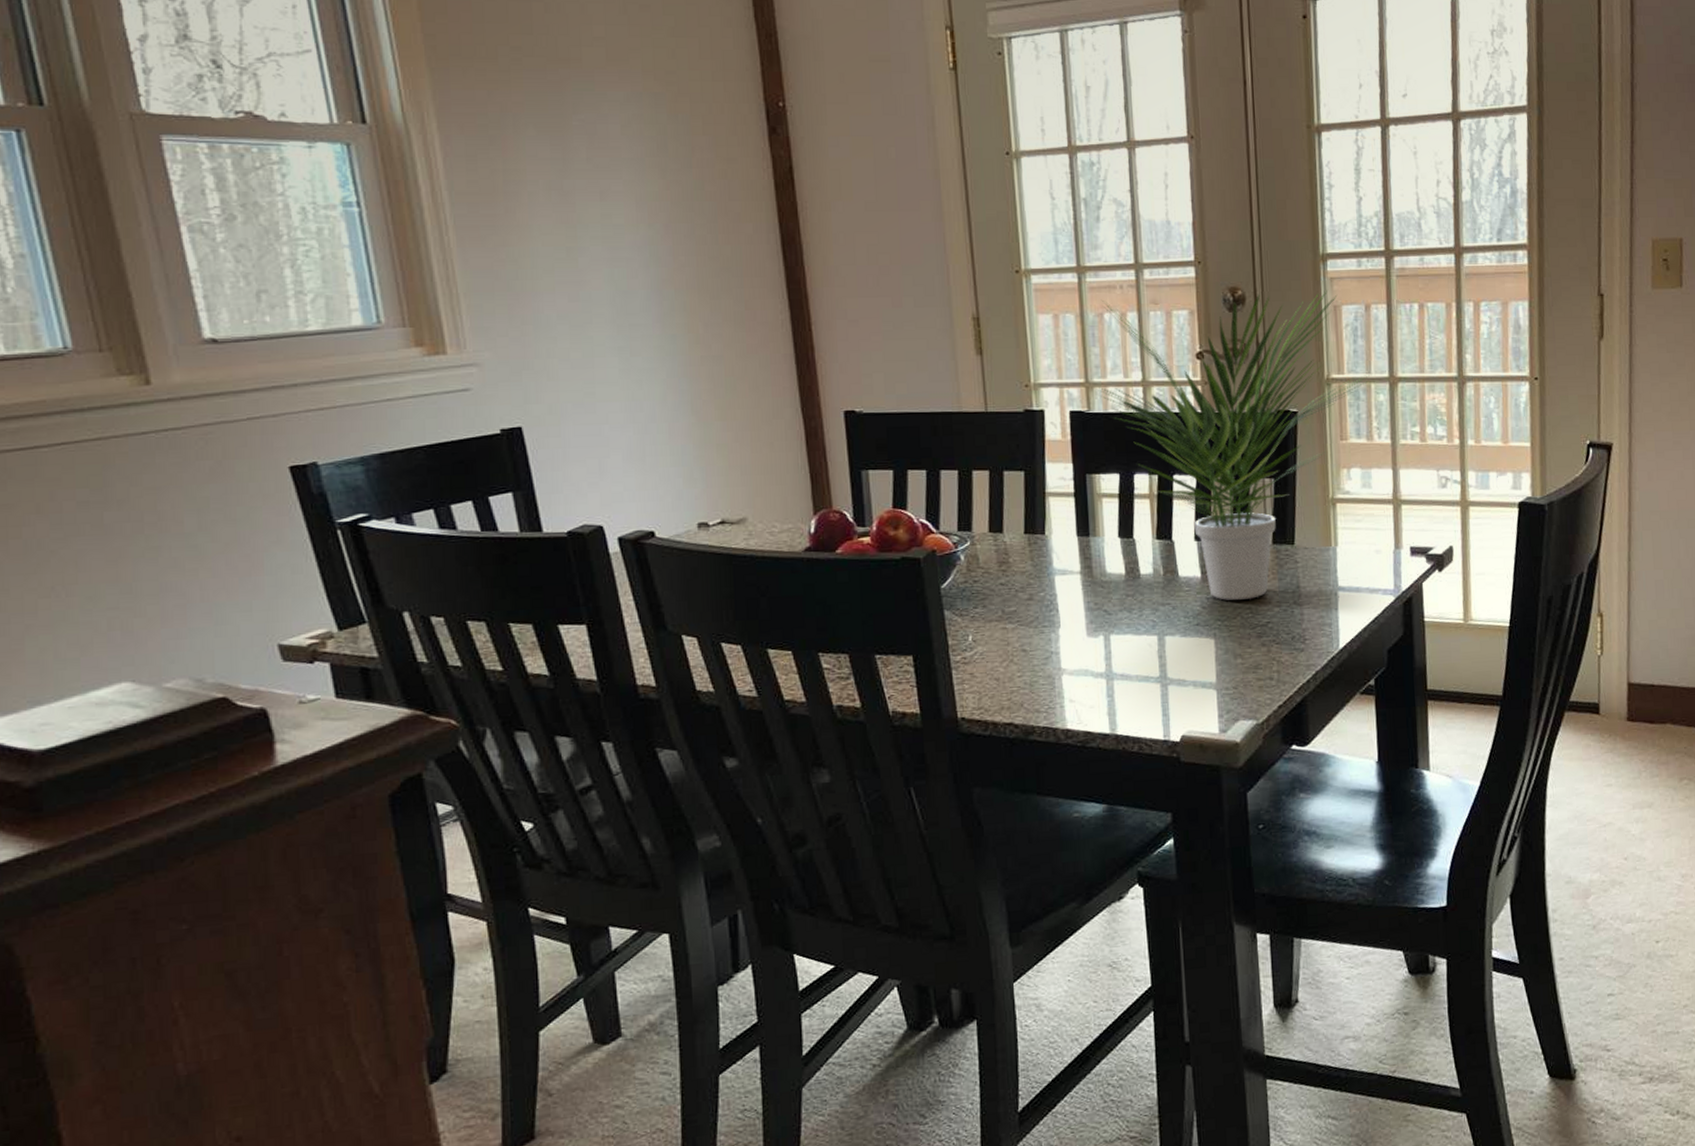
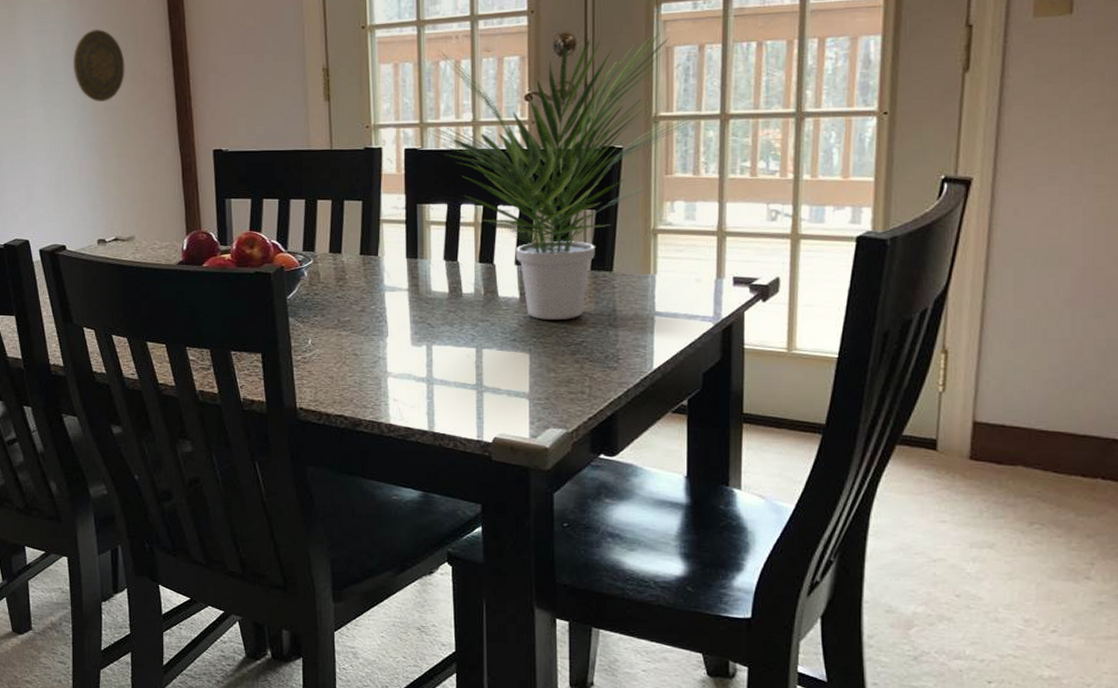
decorative plate: none [657,259,728,350] -> present [73,28,125,102]

